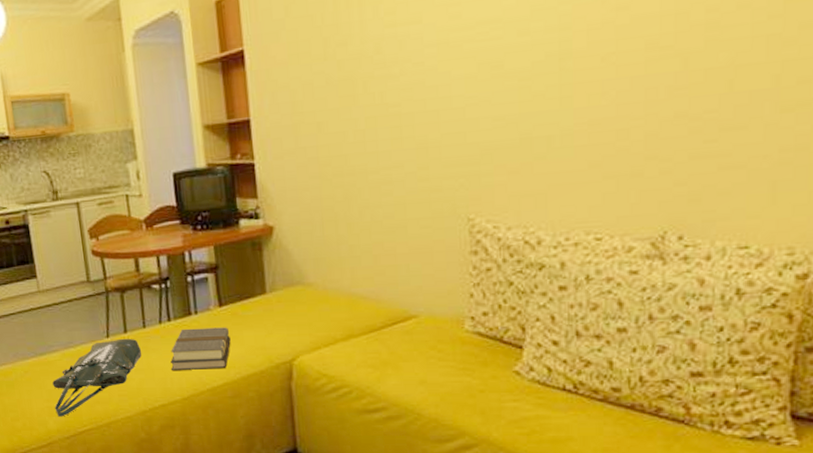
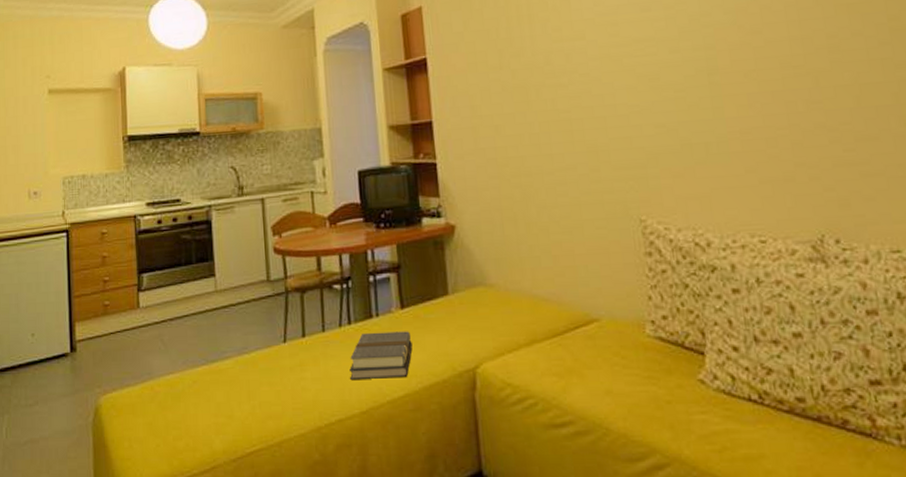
tote bag: present [52,338,142,417] -> none [222,343,320,435]

